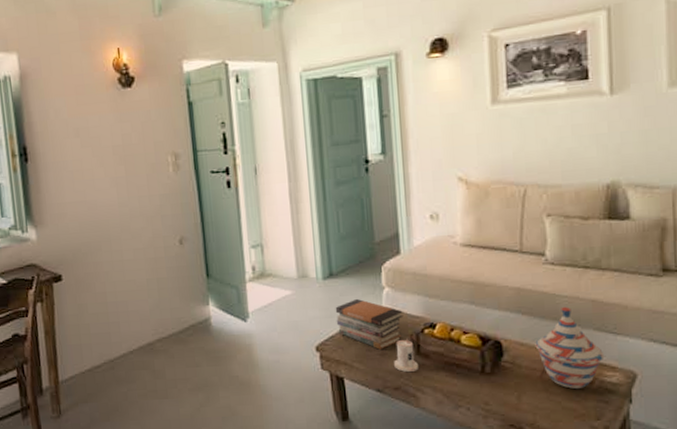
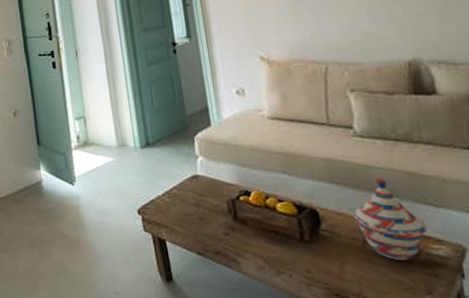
book stack: present [335,298,403,350] -> none [153,166,218,214]
candle: present [394,339,418,373] -> none [212,205,237,238]

